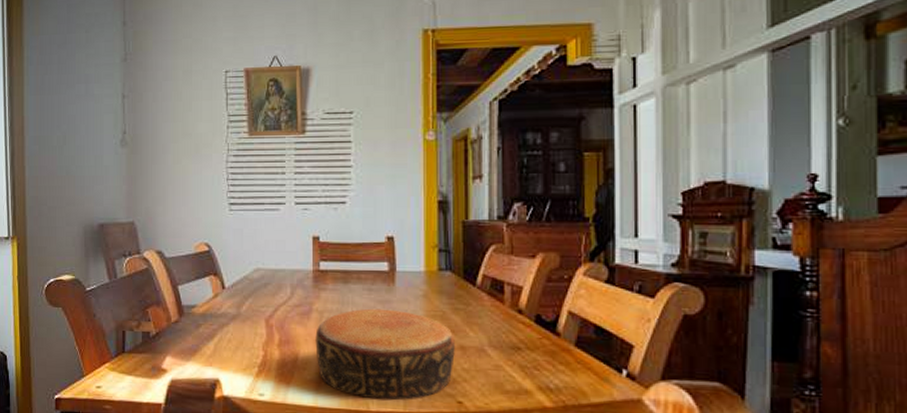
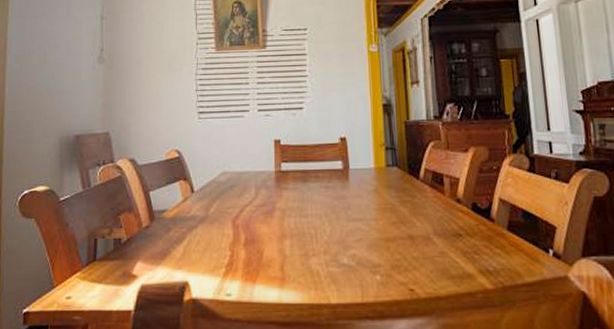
bowl: present [315,308,455,401] -> none [278,204,405,292]

